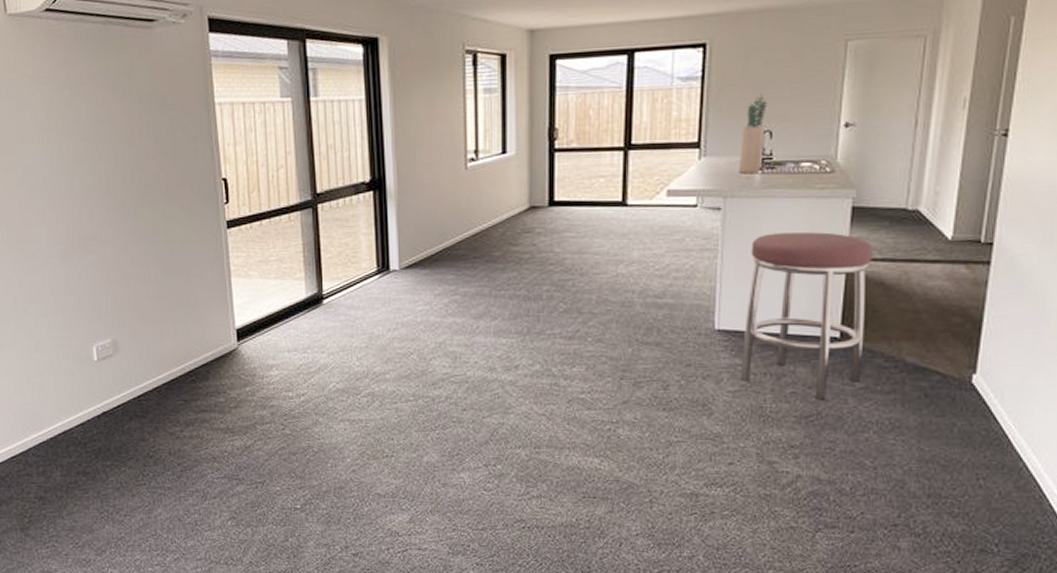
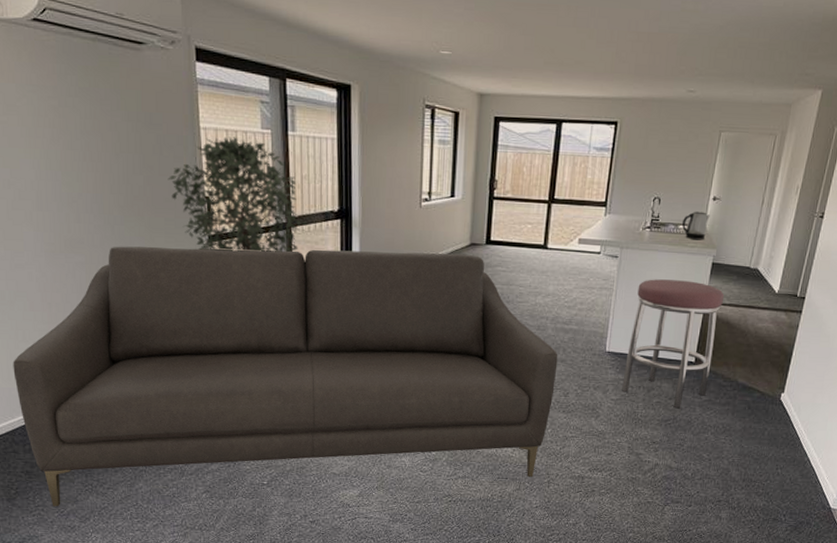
sofa: none [26,220,651,537] -> present [13,246,558,507]
potted tree: none [182,109,337,238] -> present [167,136,309,252]
vase: present [739,93,767,174] -> none [633,167,659,232]
kettle: none [804,143,843,180] -> present [681,211,710,241]

